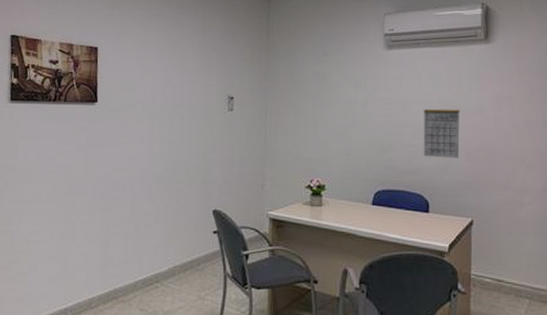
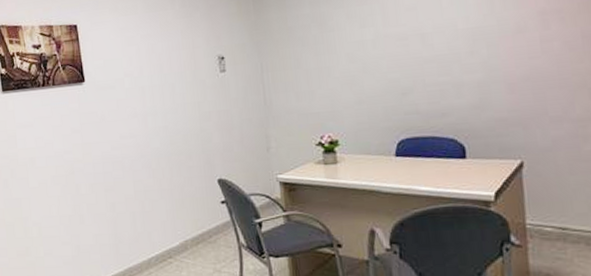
calendar: present [423,108,460,158] -> none [448,34,498,95]

